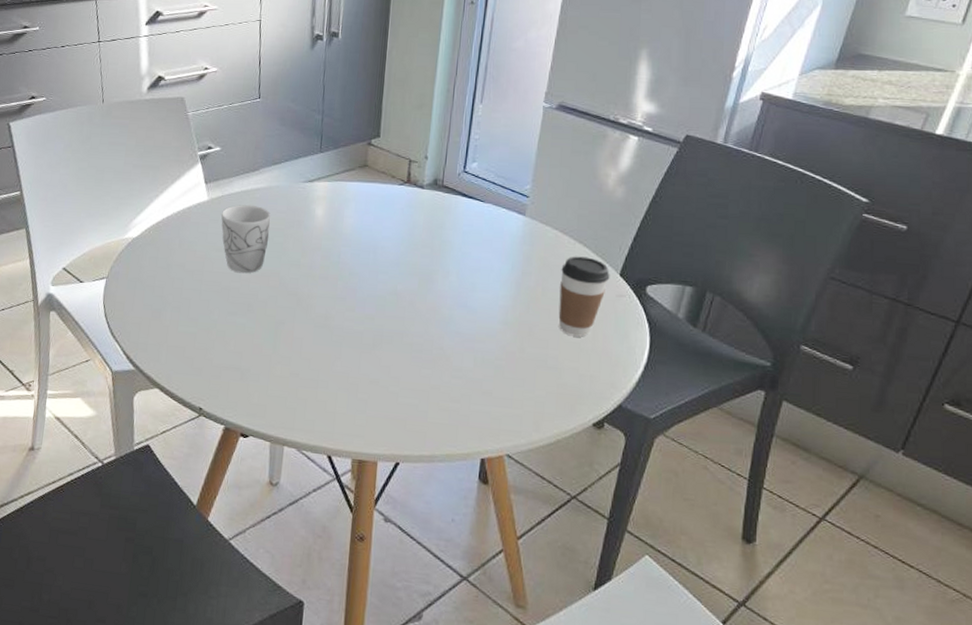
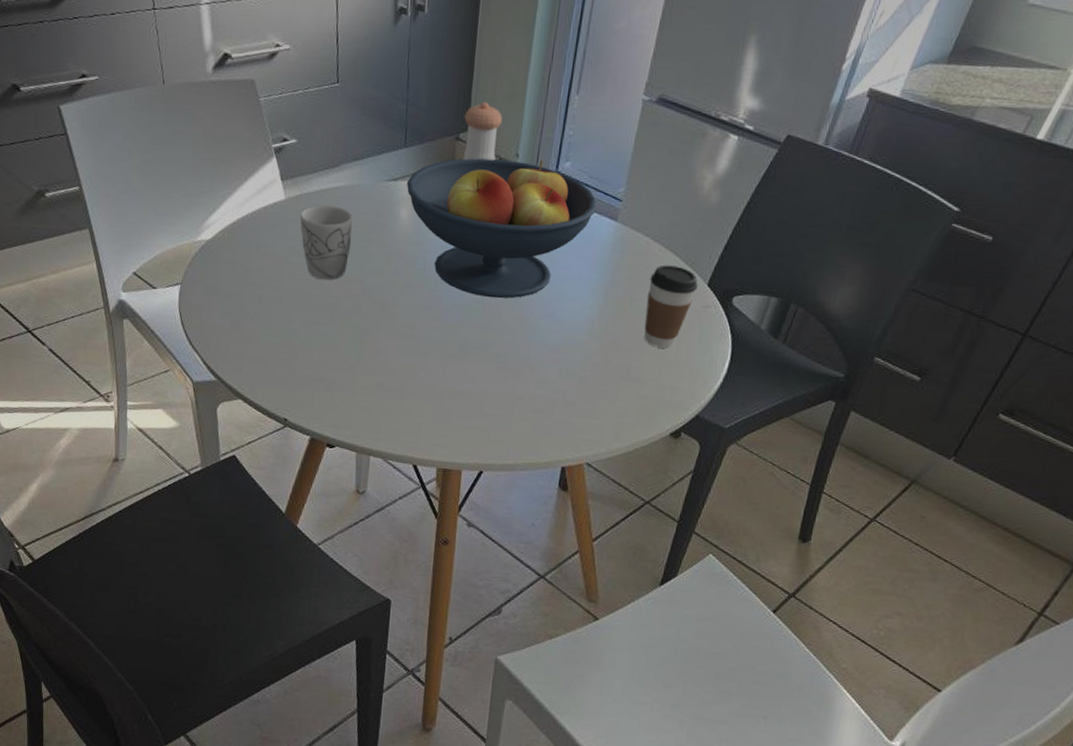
fruit bowl: none [321,160,505,289] -> present [406,158,597,299]
pepper shaker: none [375,111,411,163] -> present [463,101,502,161]

